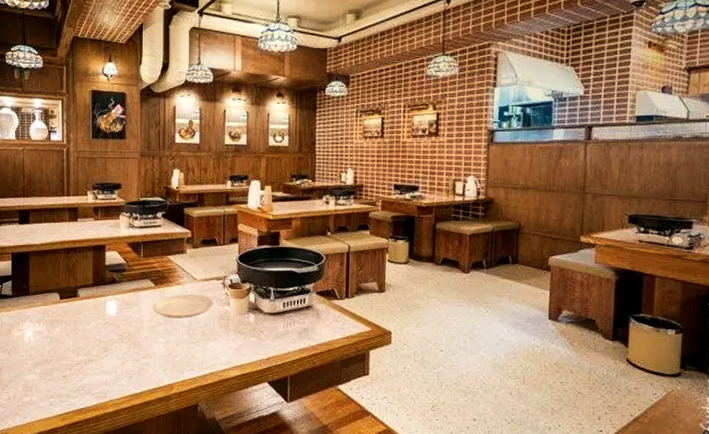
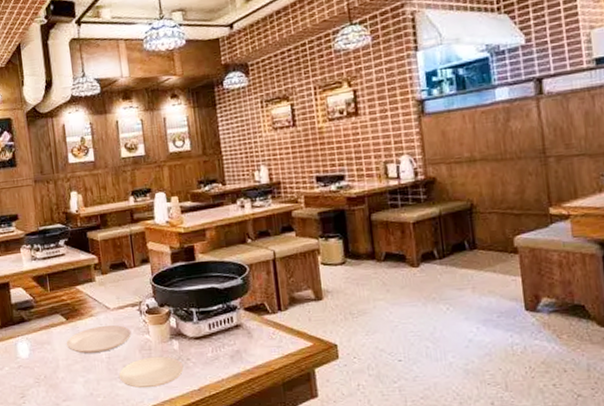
plate: none [197,326,256,354] -> present [118,356,184,388]

